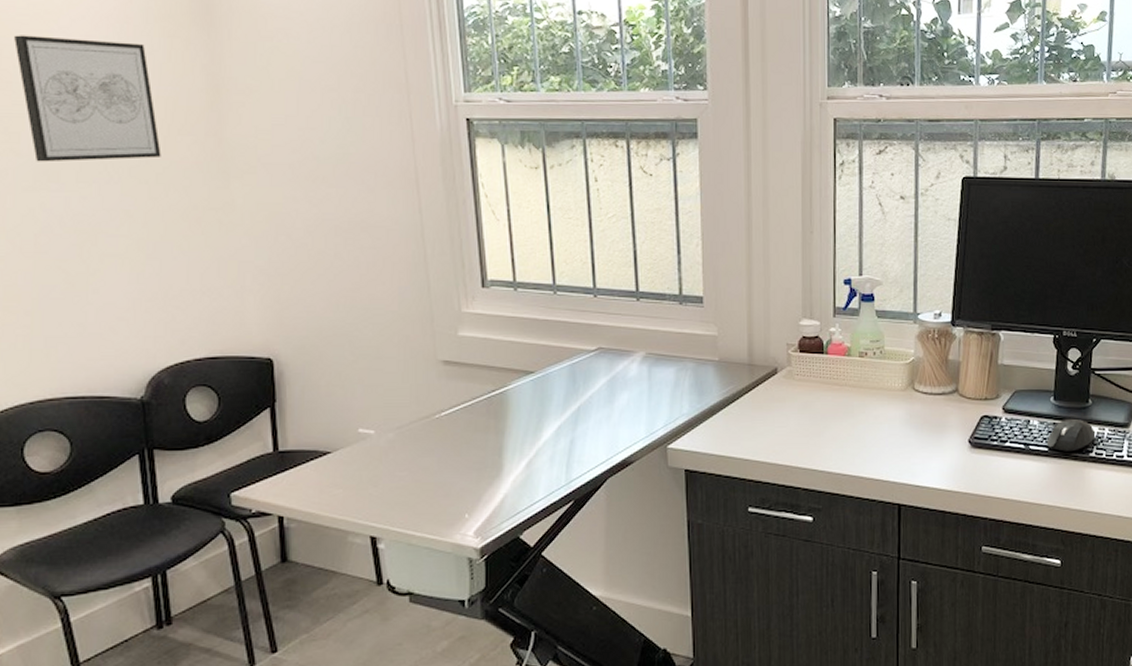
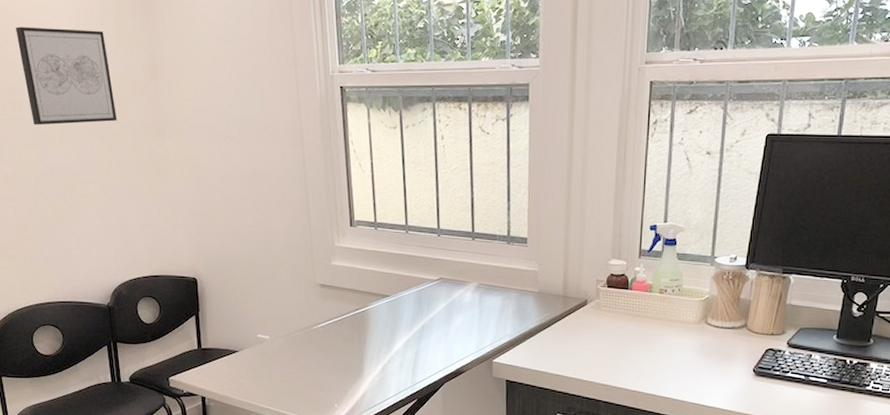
mouse: present [1046,419,1095,452] -> none [826,356,873,384]

